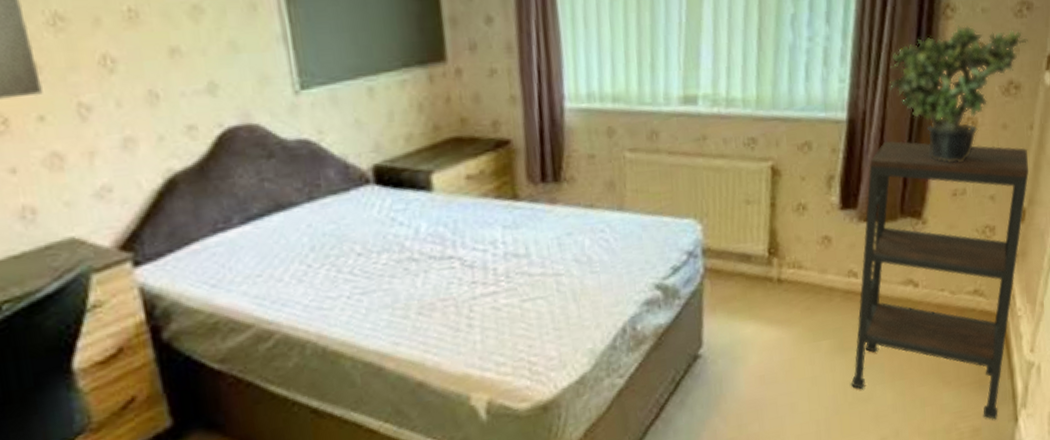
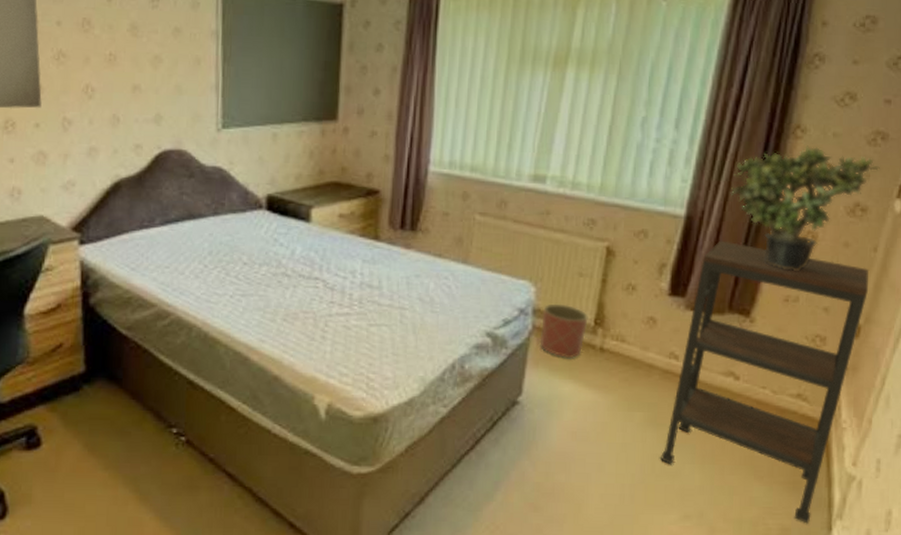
planter: none [712,238,762,298] -> present [540,303,588,359]

